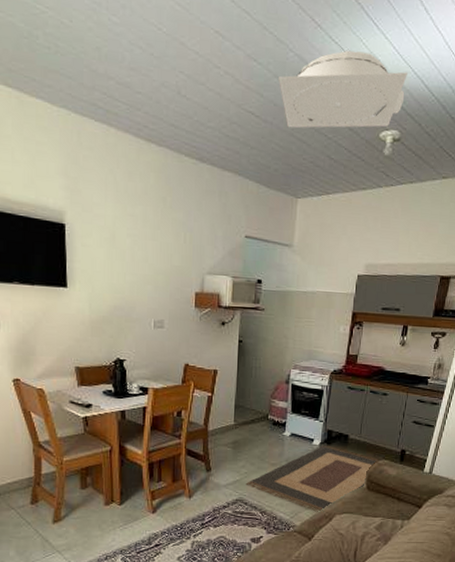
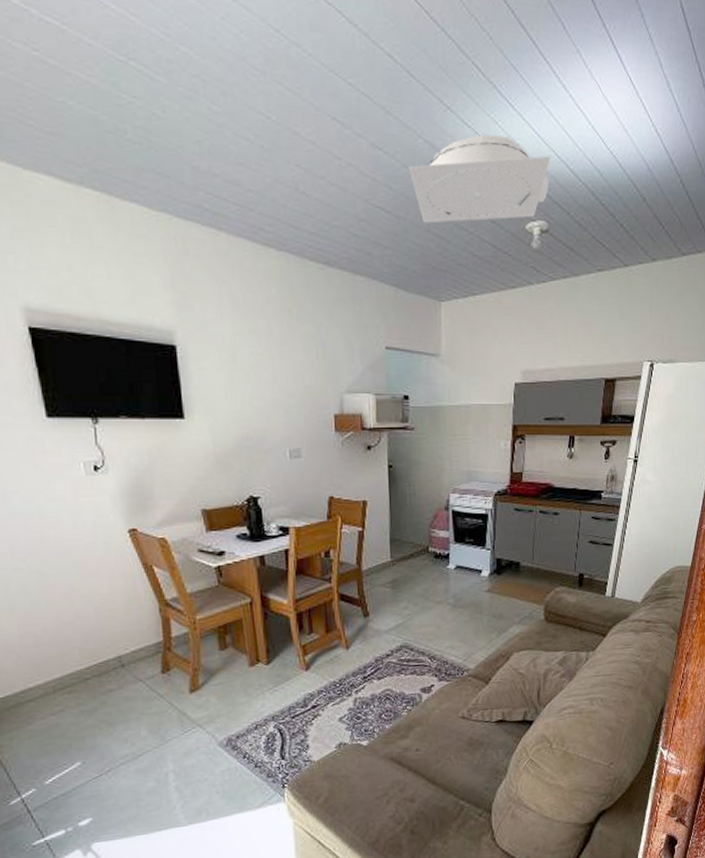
rug: present [245,445,378,513] -> none [409,575,554,653]

